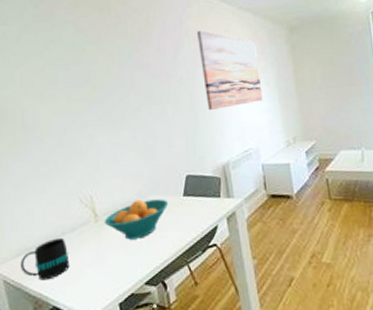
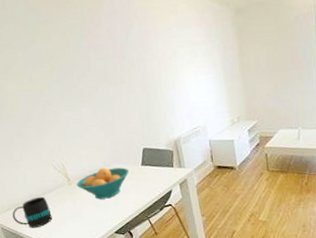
wall art: present [196,30,263,110] -> none [144,11,210,90]

